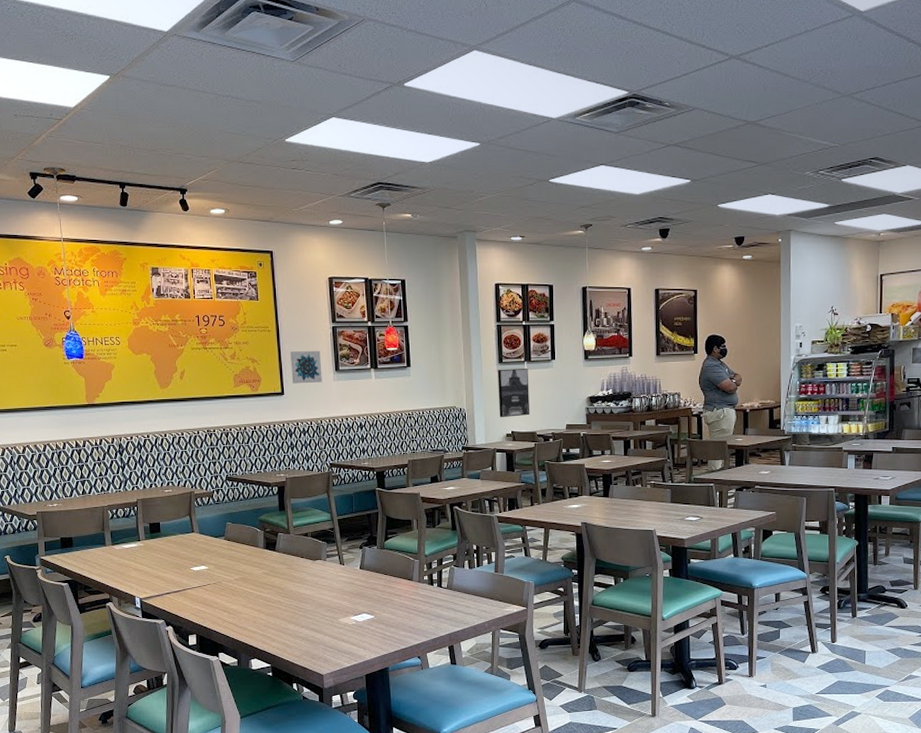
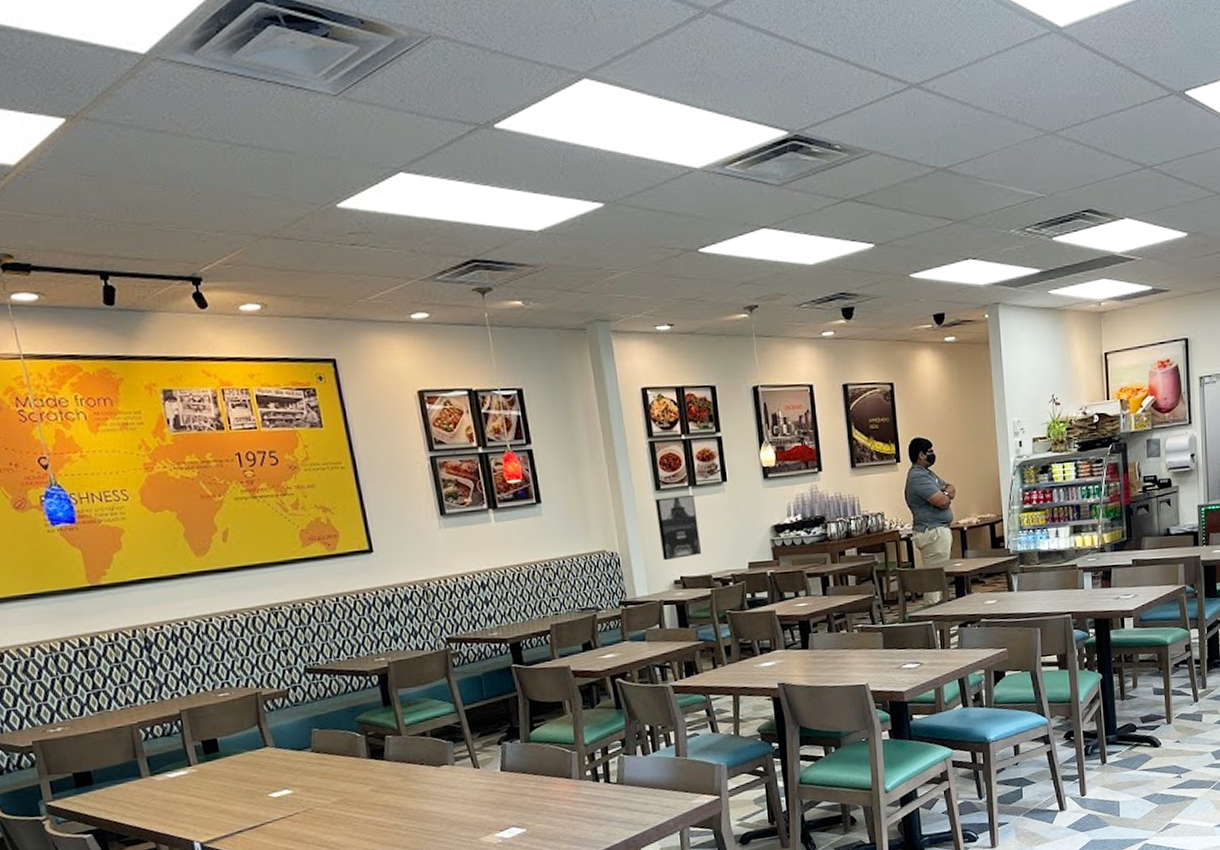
wall art: present [291,350,322,384] -> none [376,489,424,537]

